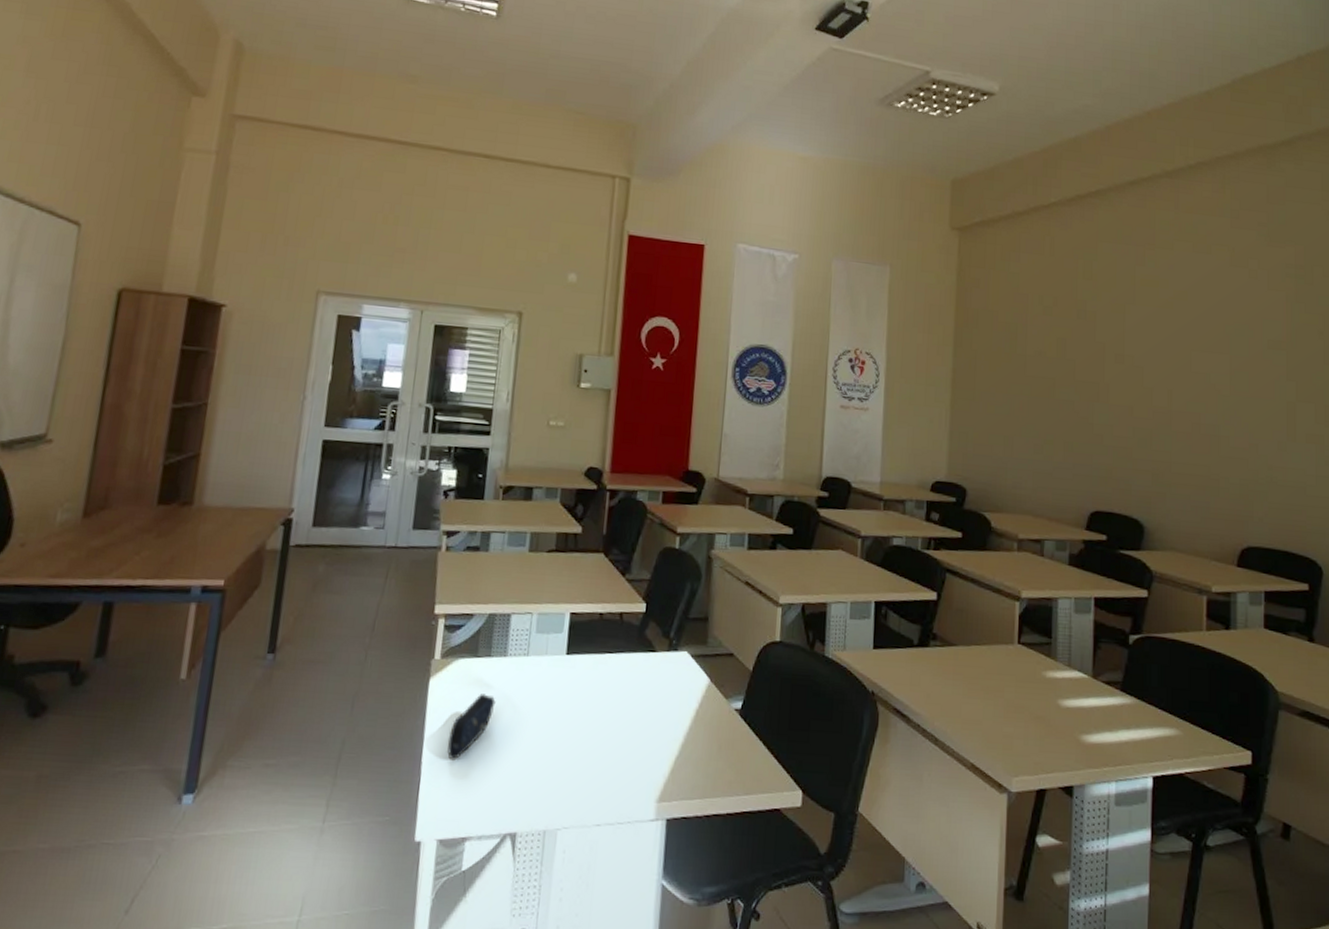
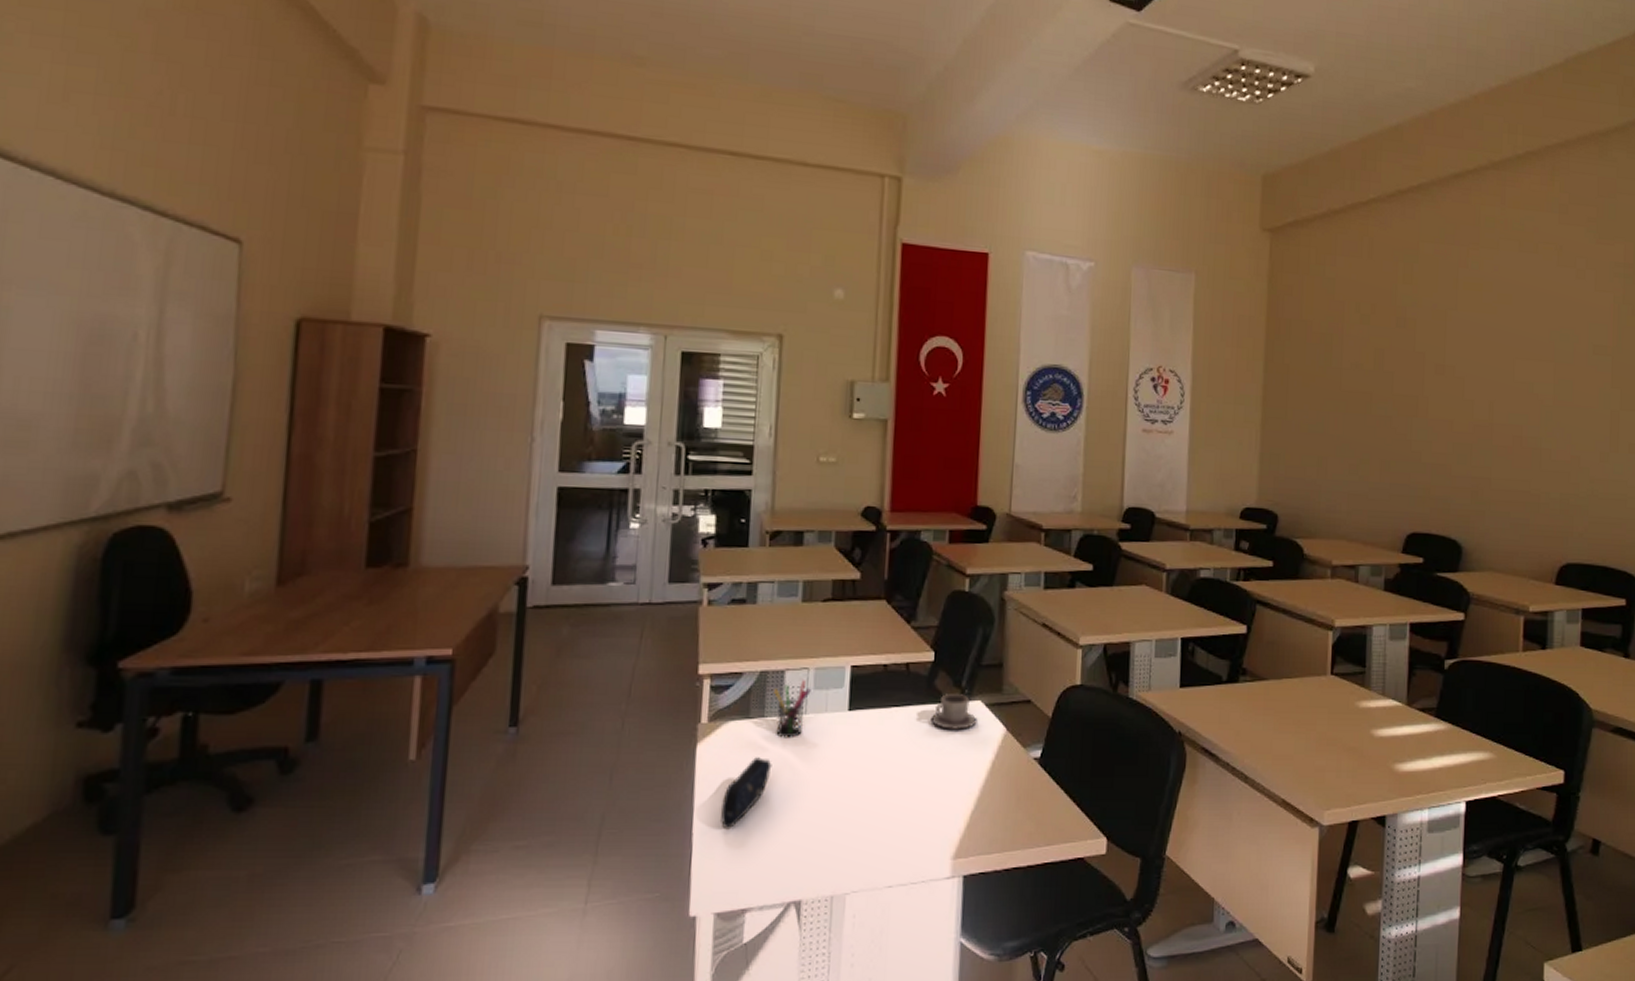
pen holder: none [499,624,534,678] -> present [773,680,811,739]
cup: none [640,643,684,678] -> present [930,694,978,730]

